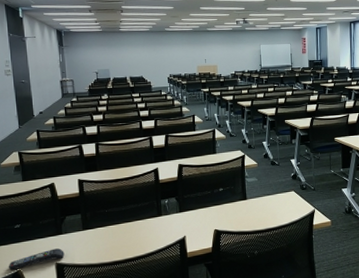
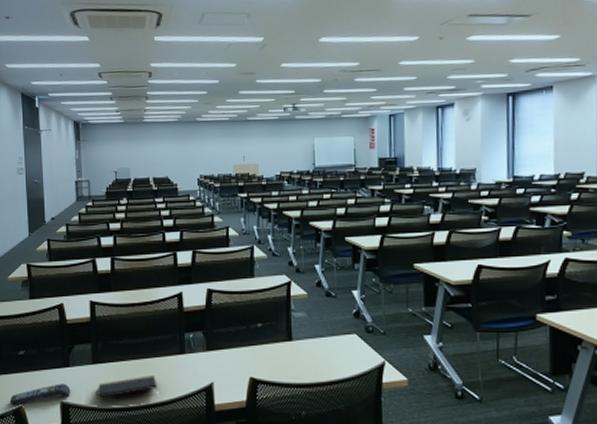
notepad: none [87,235,140,257] -> present [97,375,157,398]

